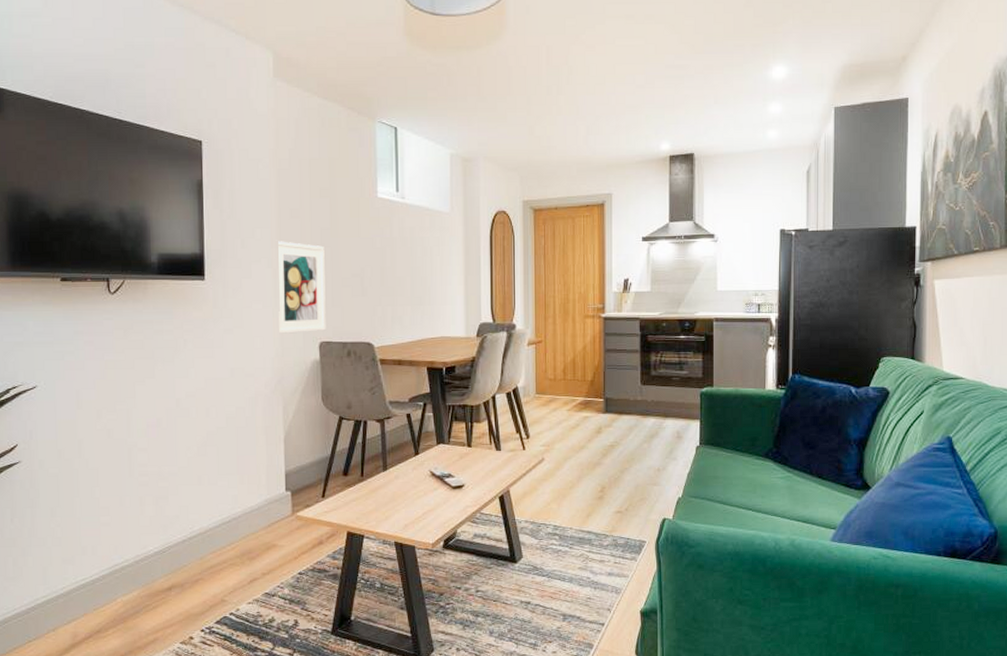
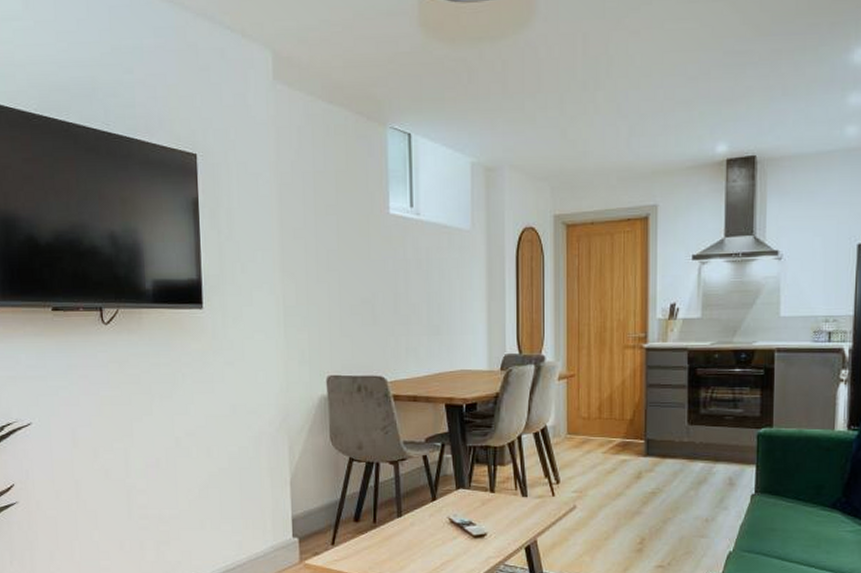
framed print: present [278,241,326,334] -> none [281,264,334,367]

